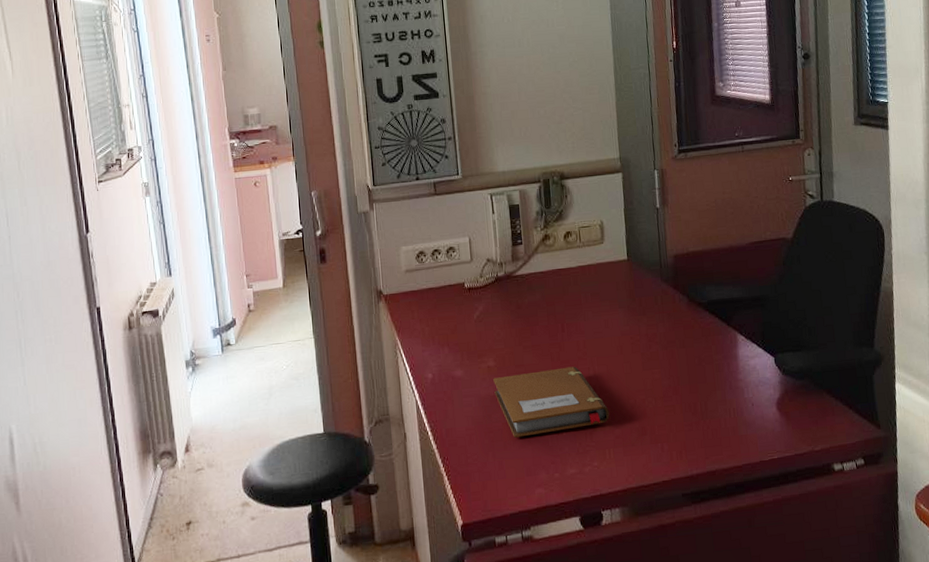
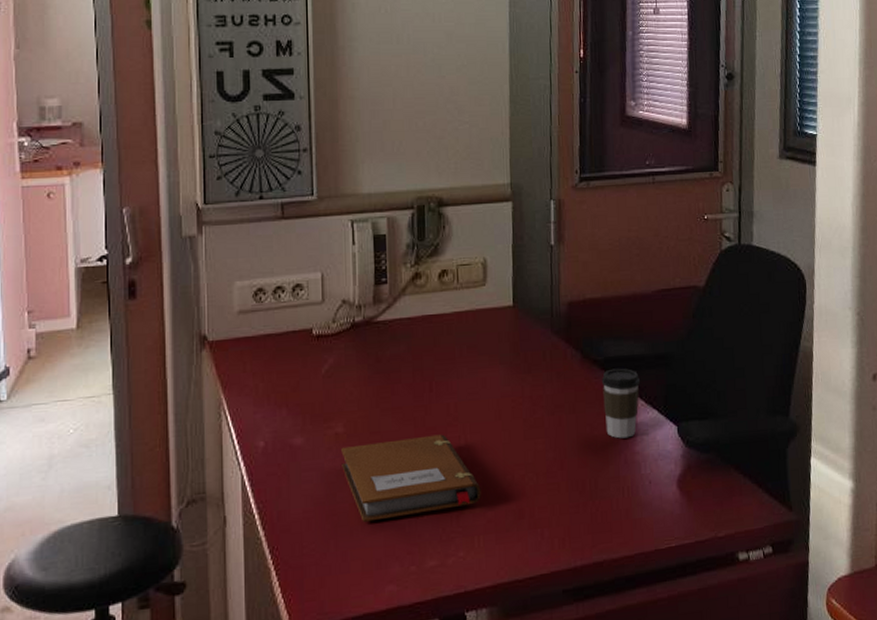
coffee cup: none [706,309,740,369] -> present [601,368,640,439]

